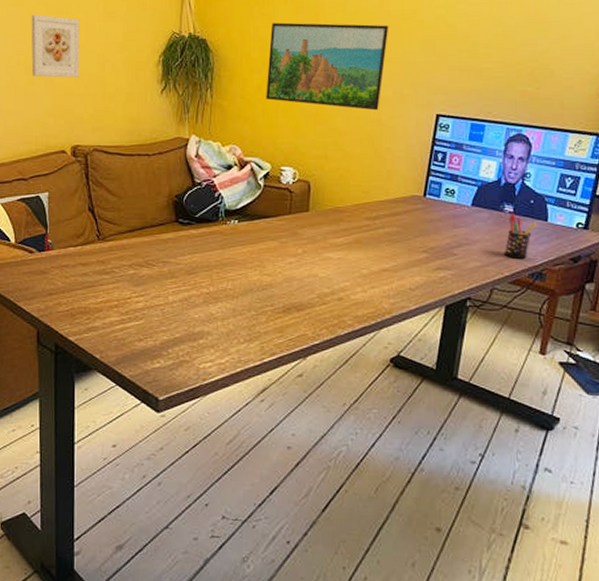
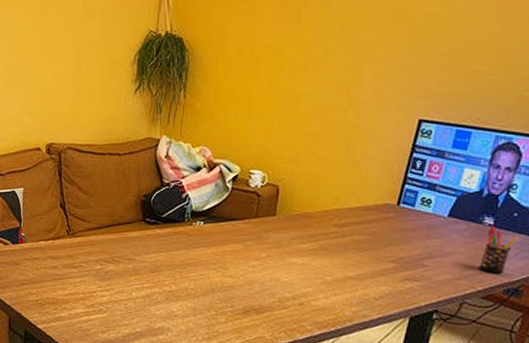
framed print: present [31,14,79,78] -> none [11,12,59,76]
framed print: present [266,22,389,111] -> none [239,20,376,114]

